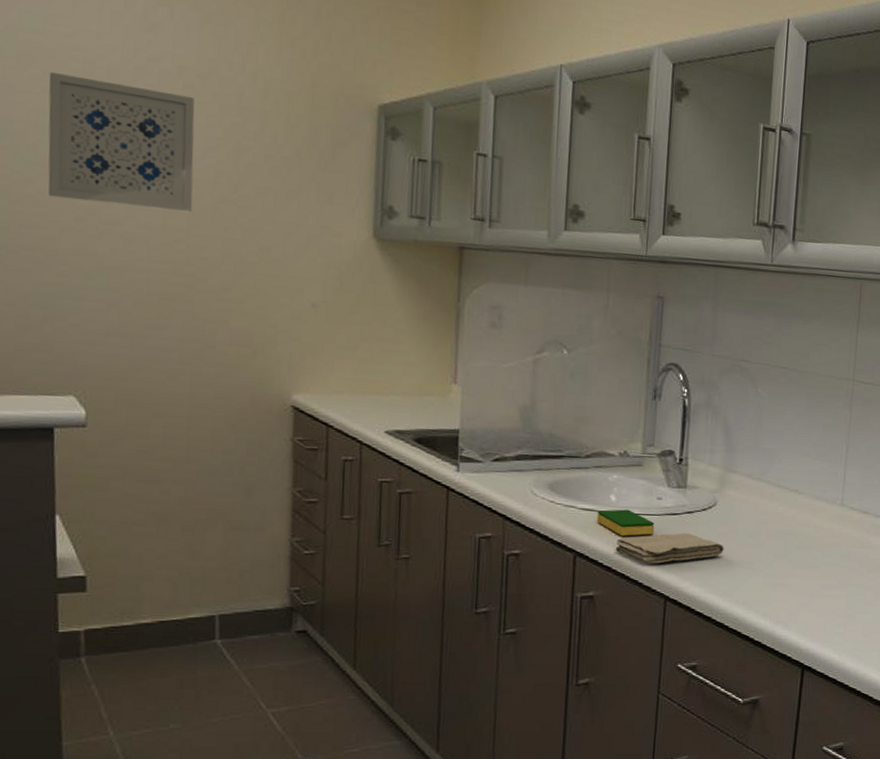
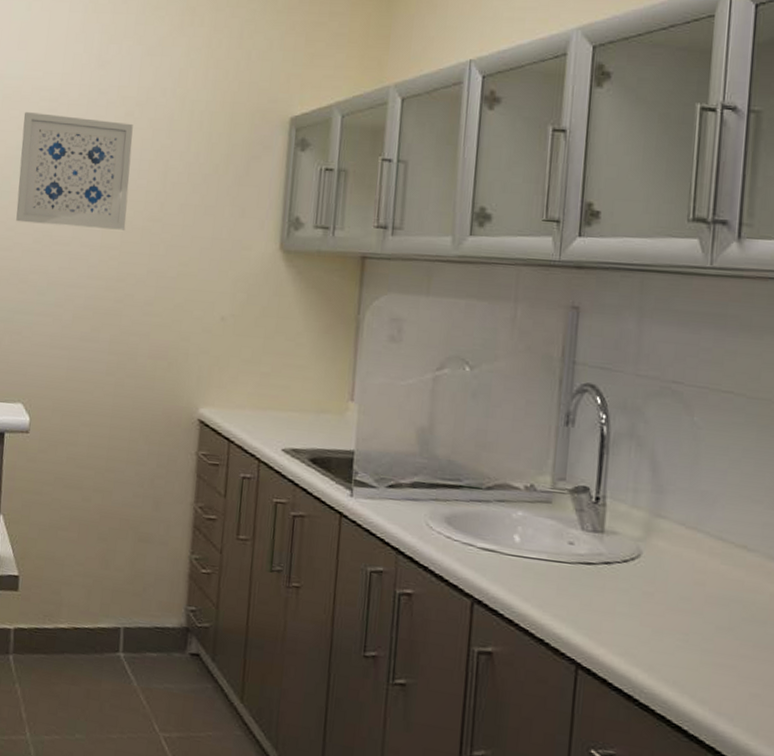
dish sponge: present [596,509,655,537] -> none [497,551,566,587]
washcloth: present [615,533,724,564] -> none [518,586,650,622]

